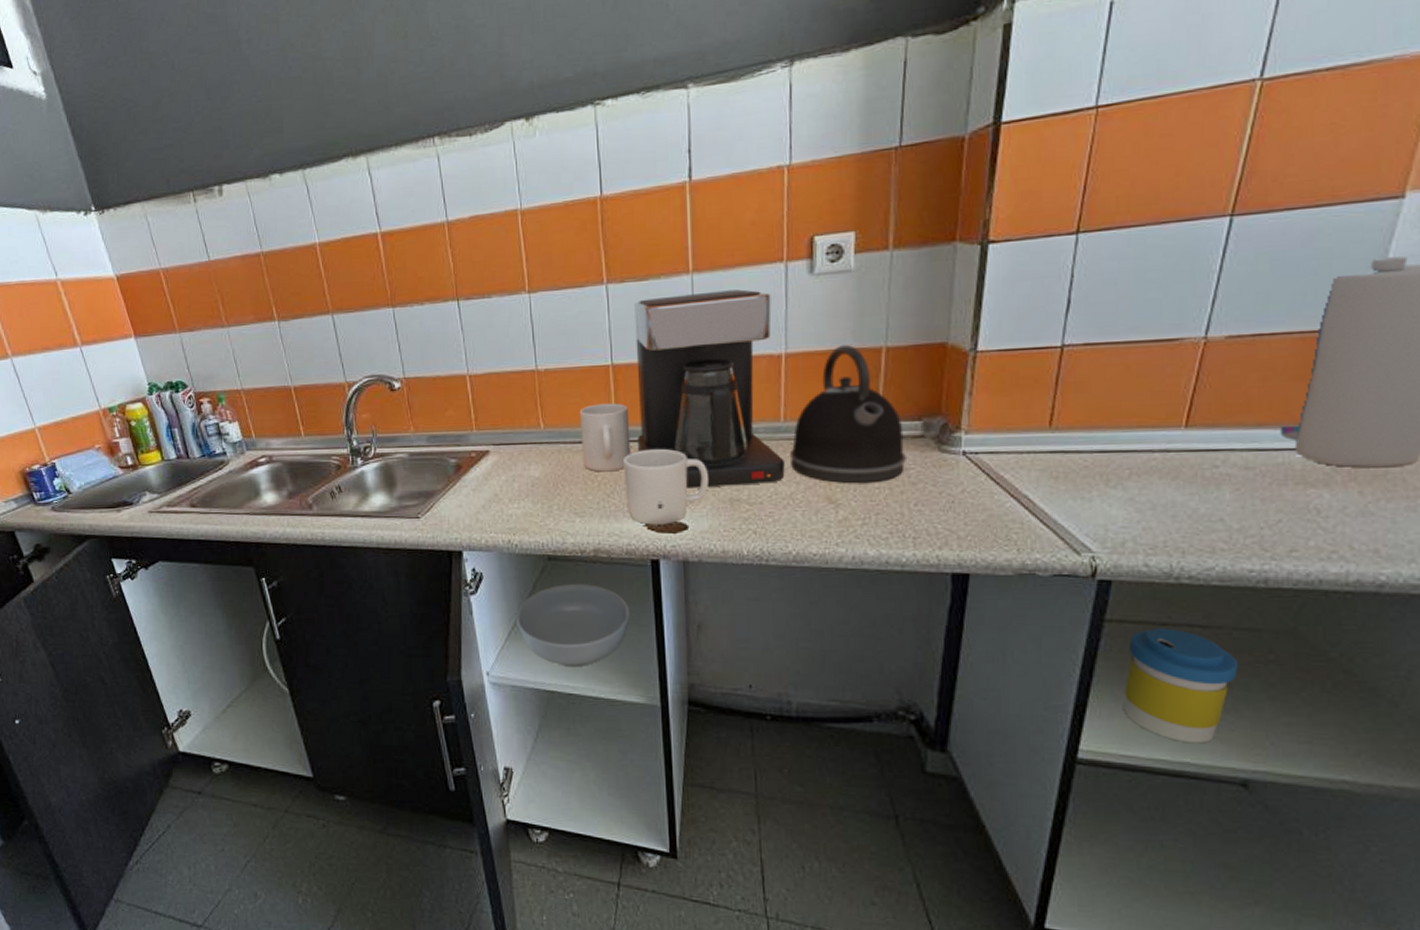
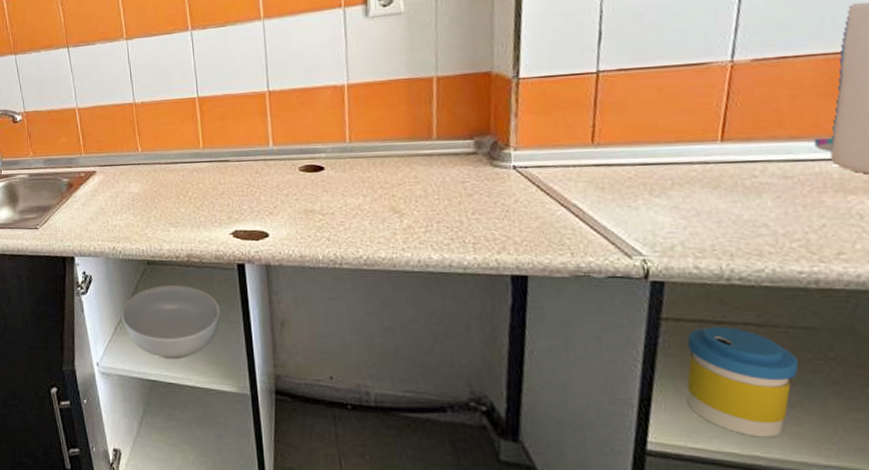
cup: present [579,403,631,472] -> none [171,129,217,188]
mug: present [622,448,710,525] -> none [209,167,286,234]
coffee maker: present [634,289,785,489] -> none [215,31,353,202]
kettle: present [789,344,906,484] -> none [355,75,462,195]

